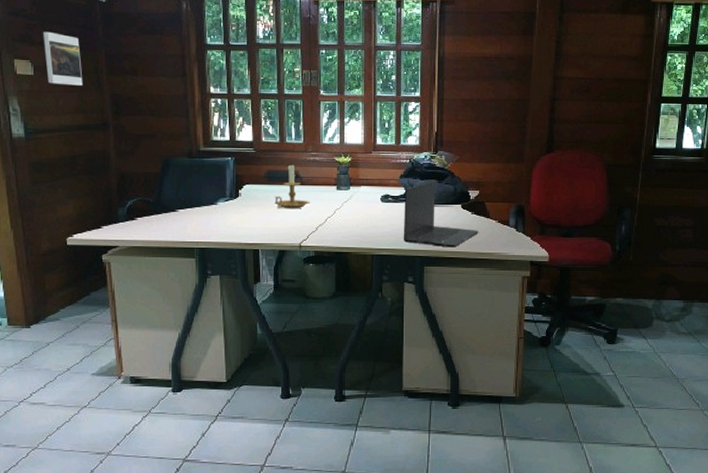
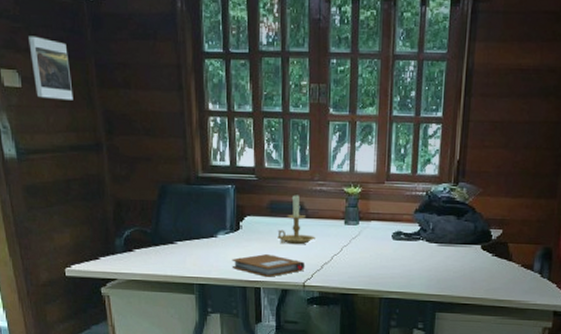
notebook: none [231,219,301,239] -> present [232,254,305,277]
laptop: present [403,181,479,248] -> none [414,217,499,293]

